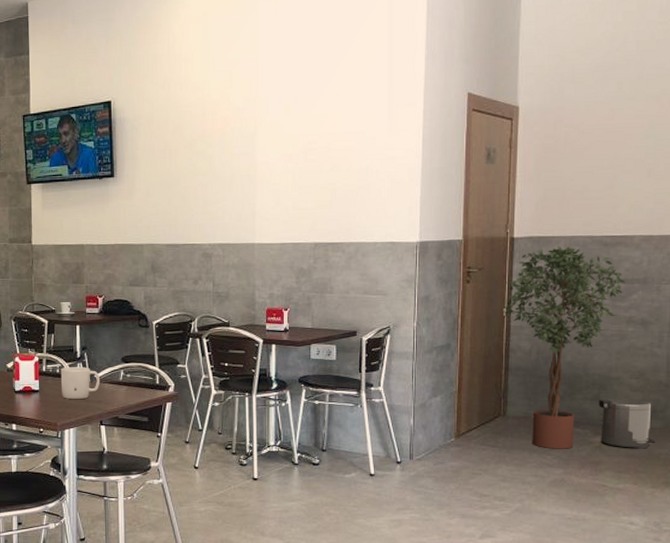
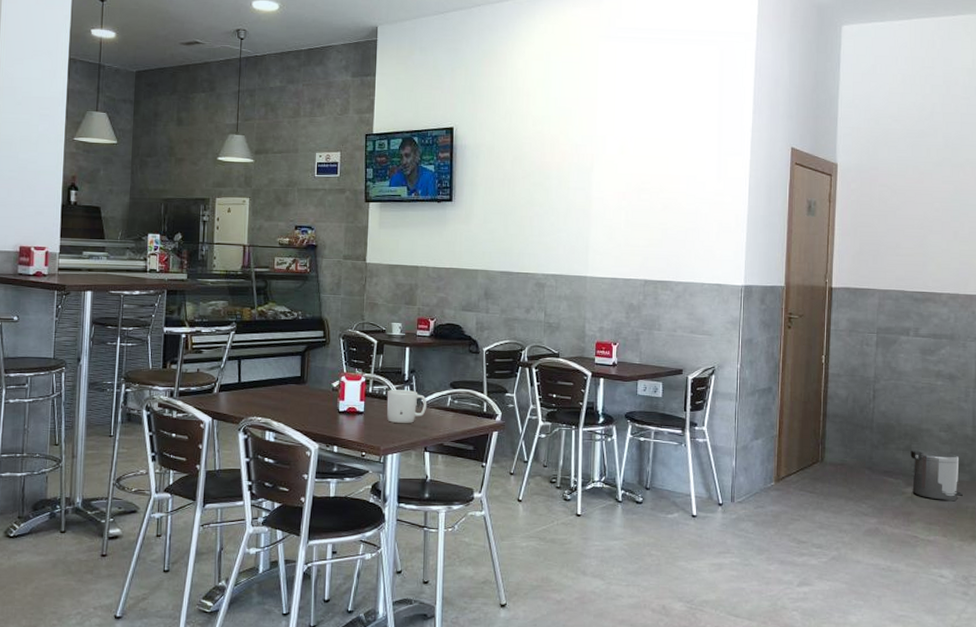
potted tree: present [505,245,626,449] -> none [823,297,935,498]

